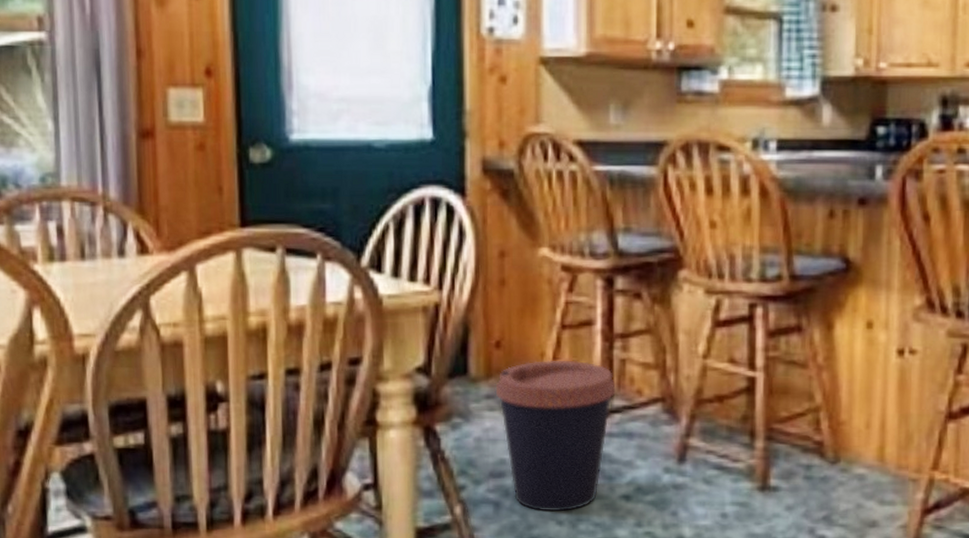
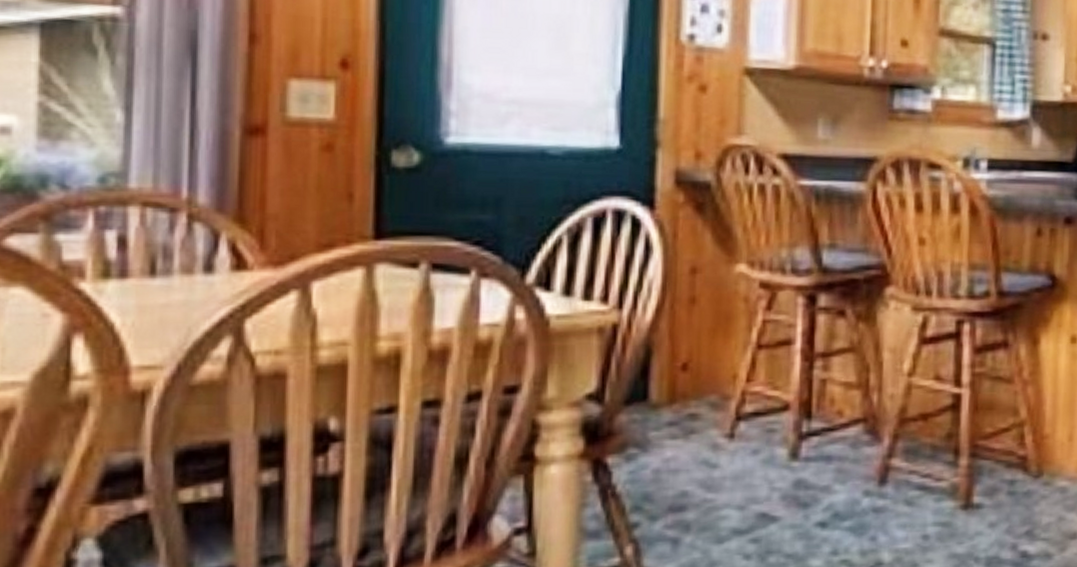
coffee cup: present [495,360,617,512] -> none [679,381,816,546]

